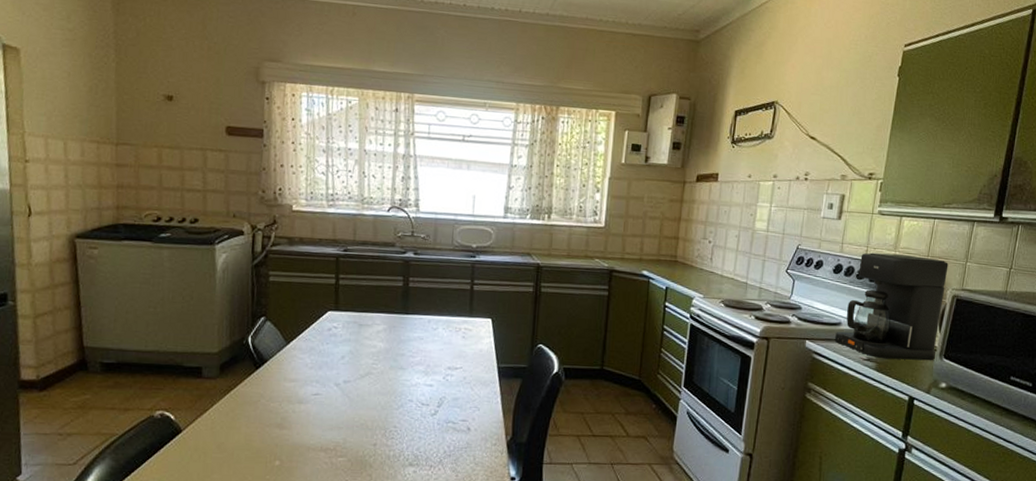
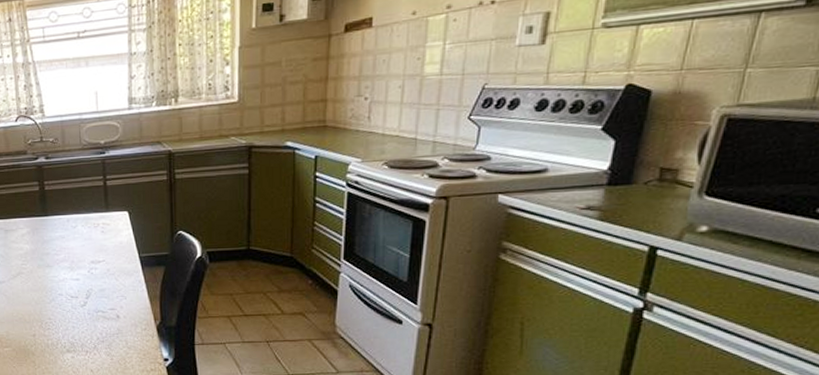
coffee maker: present [835,252,948,361] -> none [539,71,715,205]

